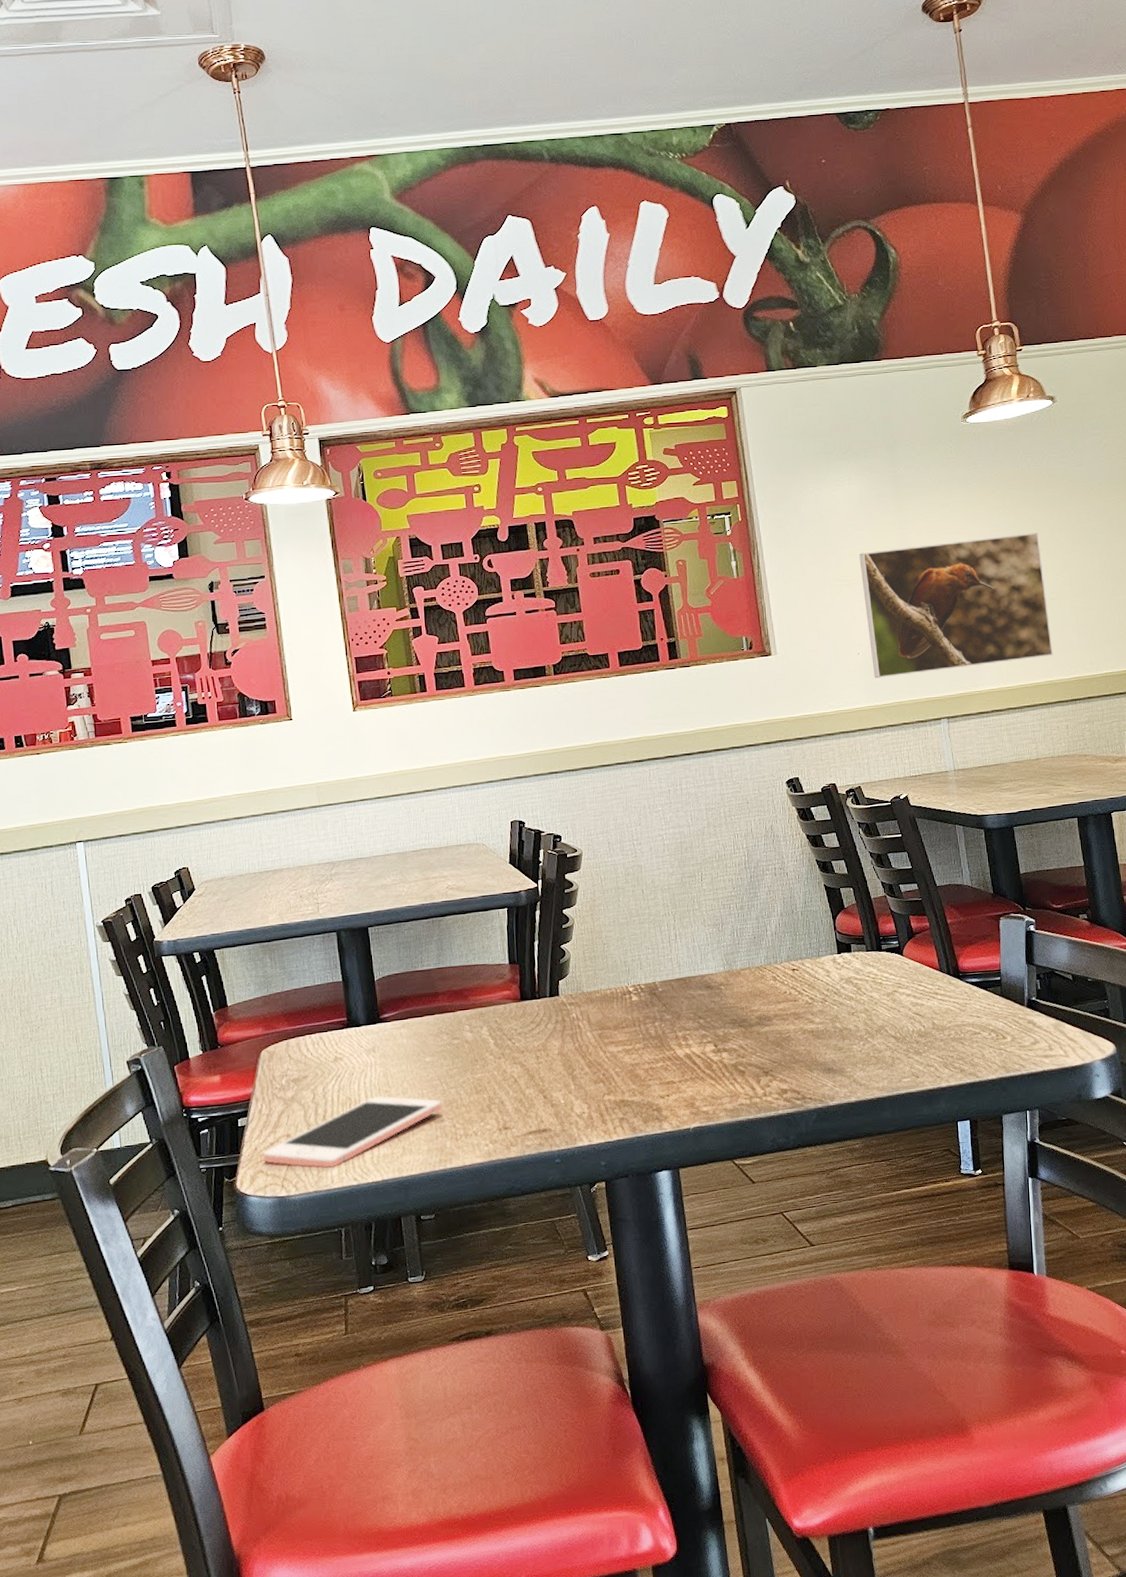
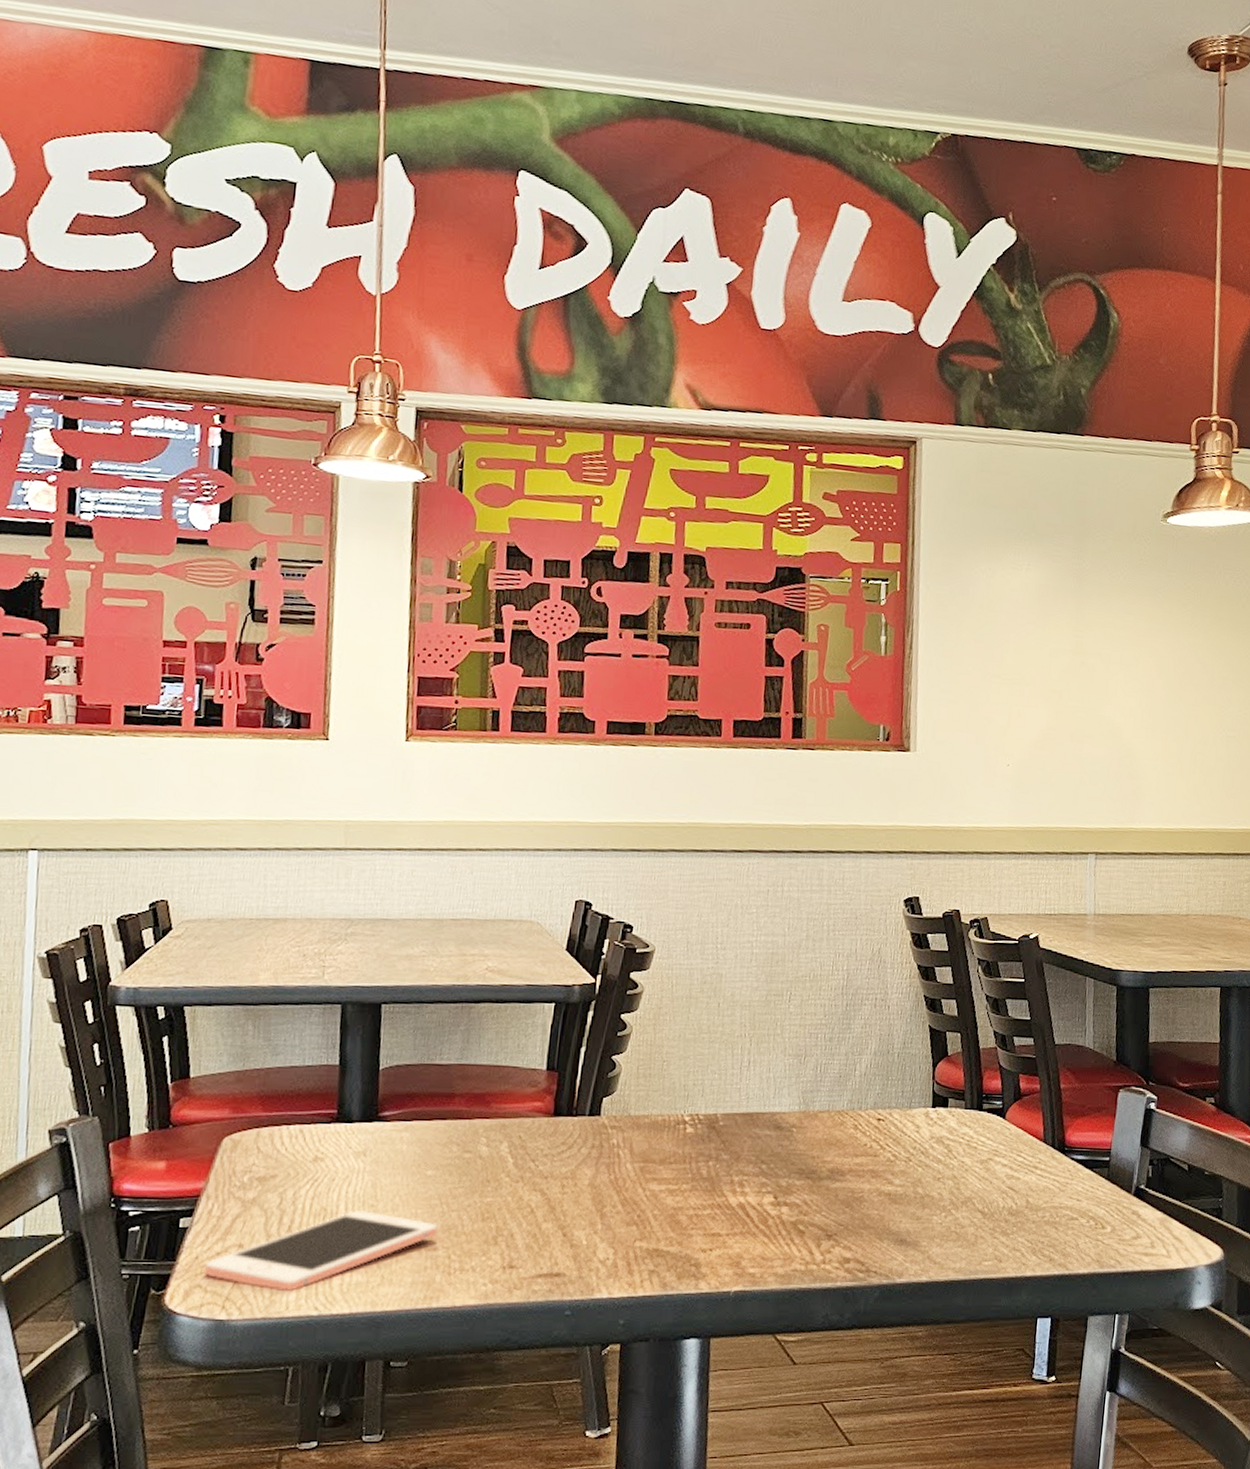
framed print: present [859,533,1053,679] -> none [1021,650,1226,801]

